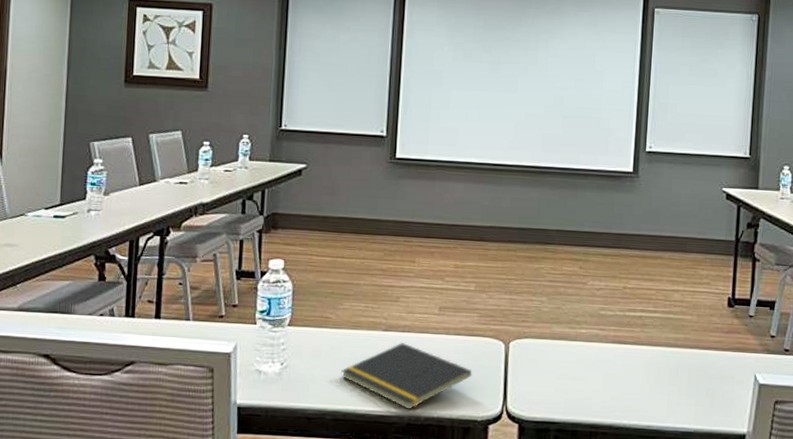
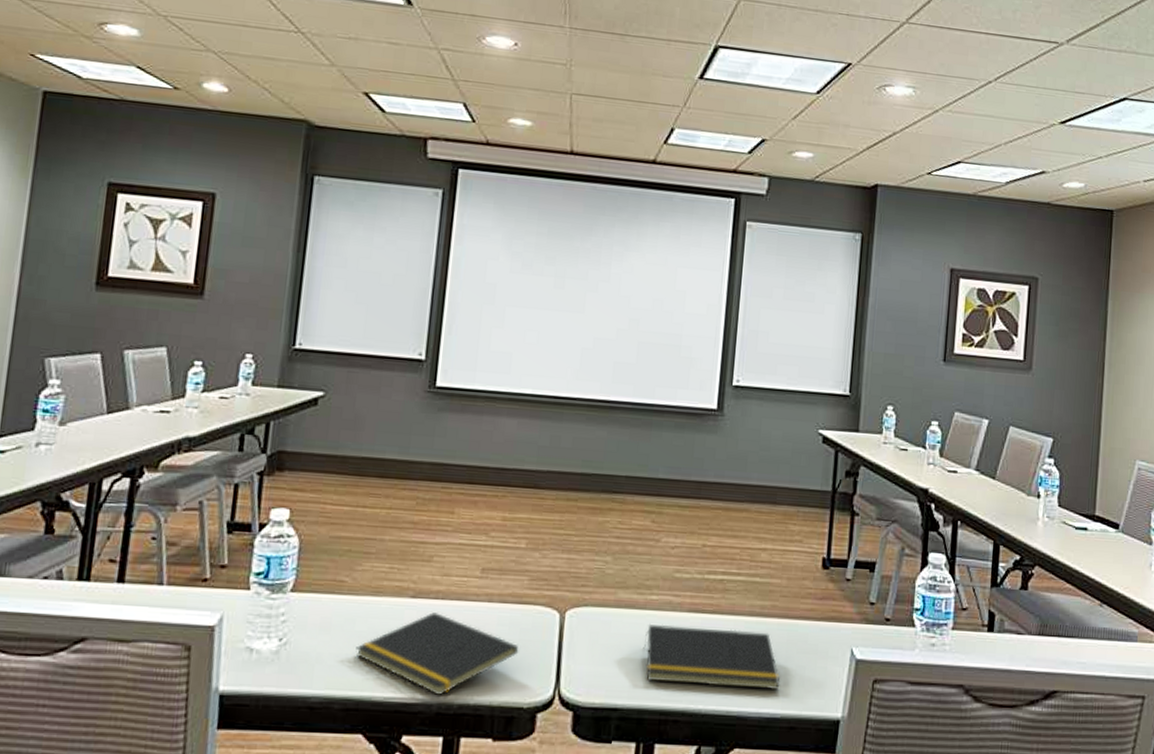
notepad: none [575,352,693,409] -> present [643,623,780,691]

